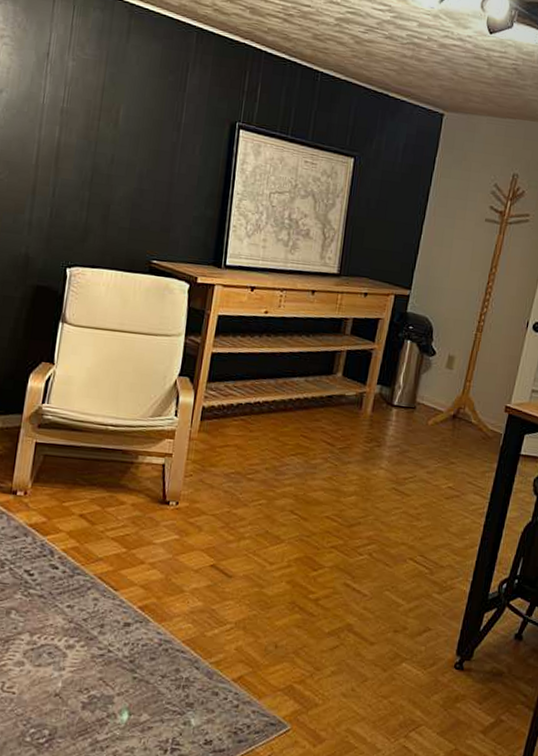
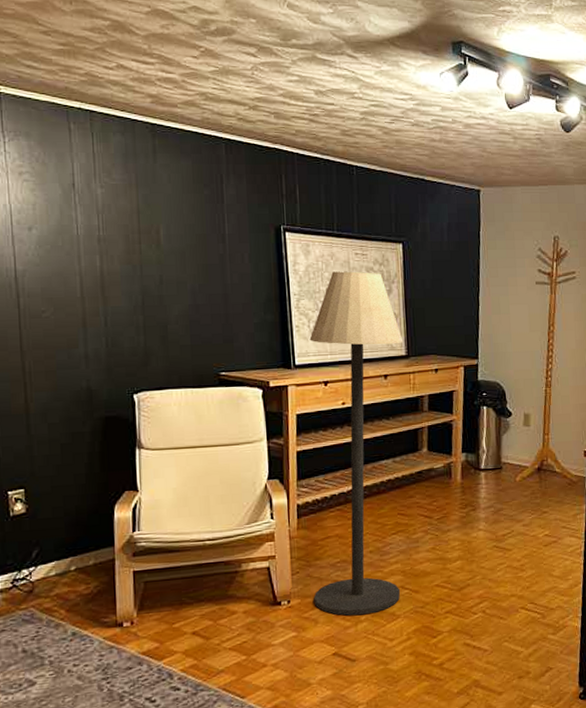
floor lamp: none [201,176,338,532] -> present [309,271,404,616]

